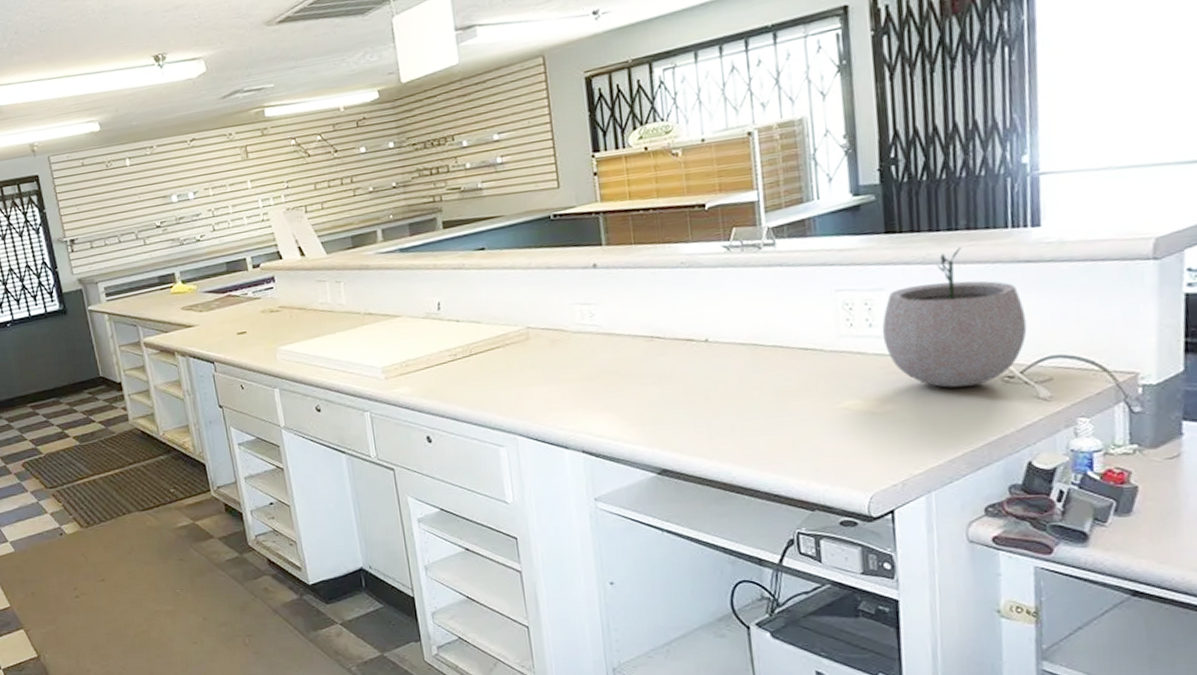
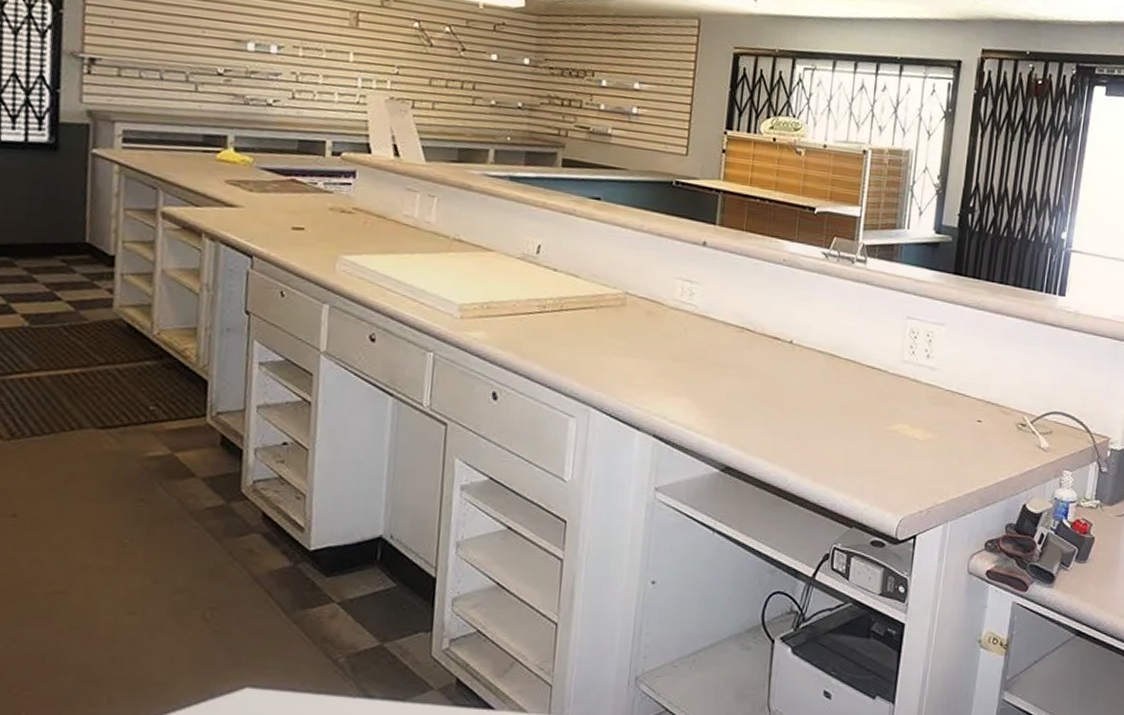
plant pot: present [882,247,1027,388] -> none [935,300,1043,428]

